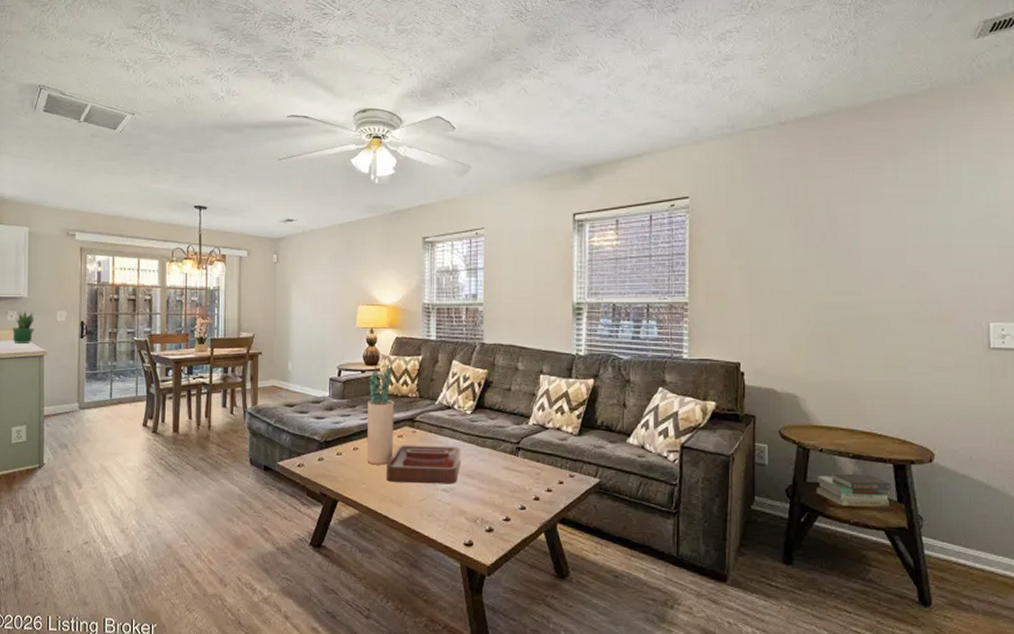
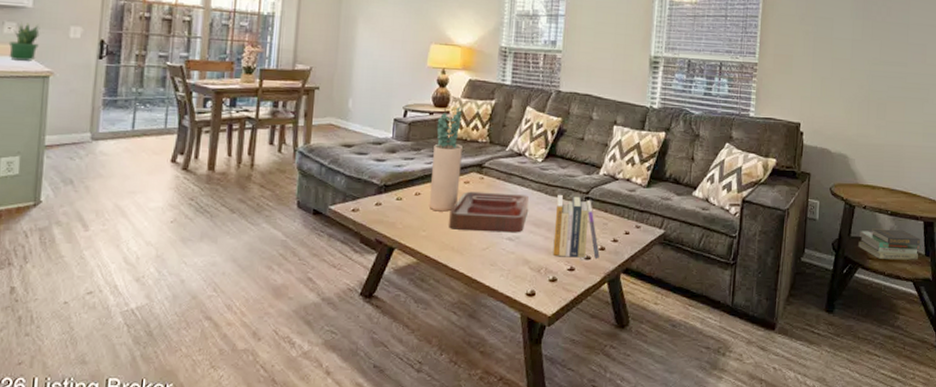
books: none [487,445,534,508] -> present [553,194,600,258]

